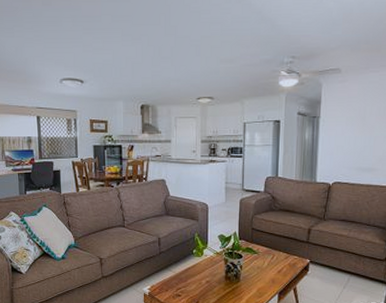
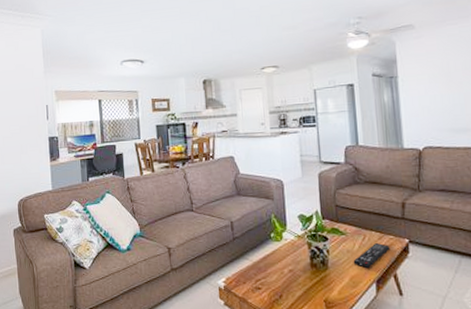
remote control: none [261,261,294,282] -> present [353,242,390,268]

